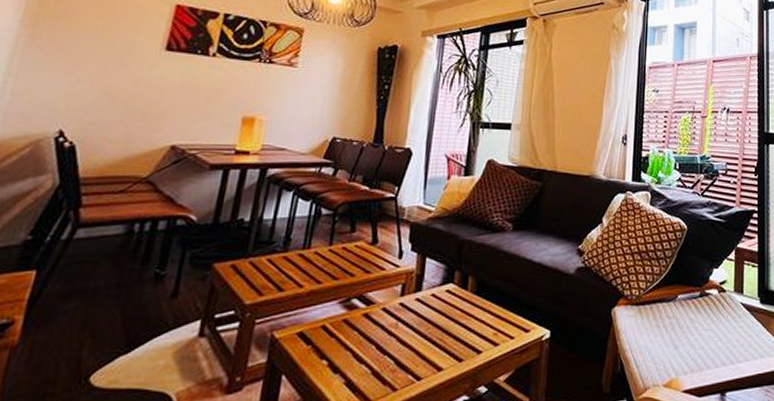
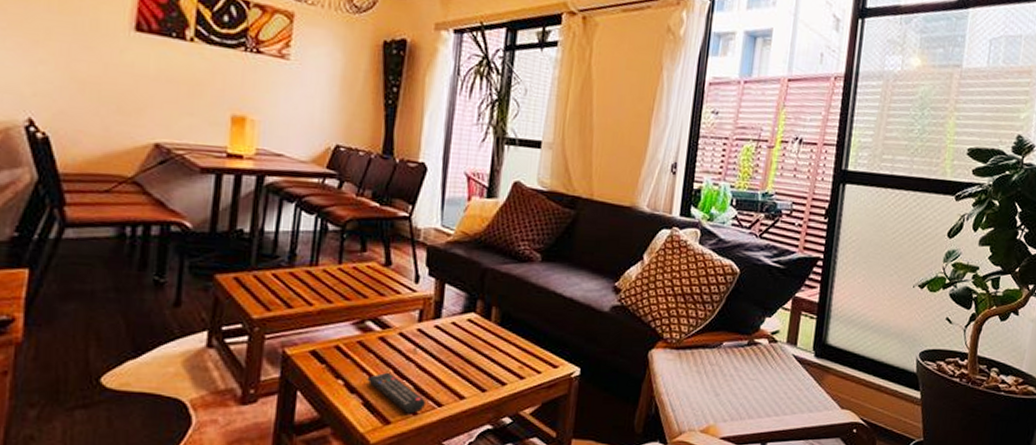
remote control: none [350,348,406,391] -> present [367,372,427,414]

